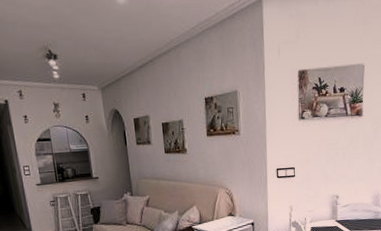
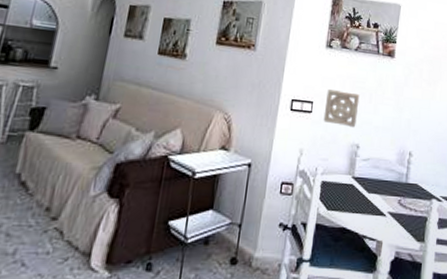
wall ornament: none [305,154,334,183] -> present [323,89,360,128]

